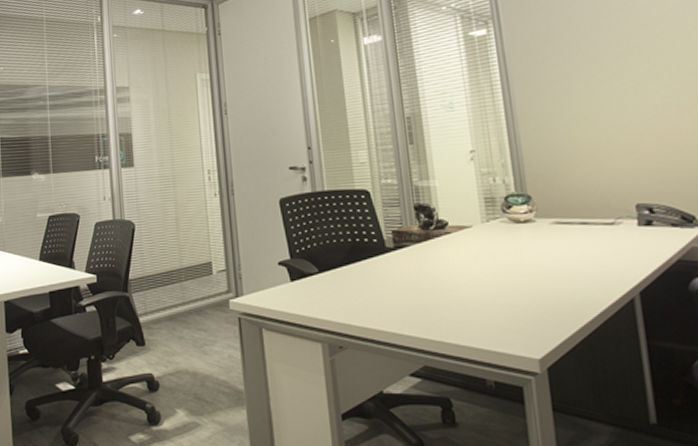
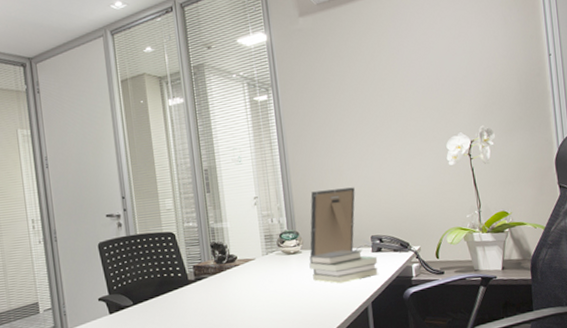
books: none [546,220,648,264] -> present [309,250,378,284]
picture frame: none [547,140,611,228] -> present [310,187,355,257]

